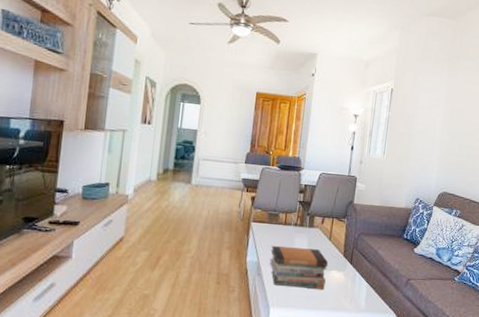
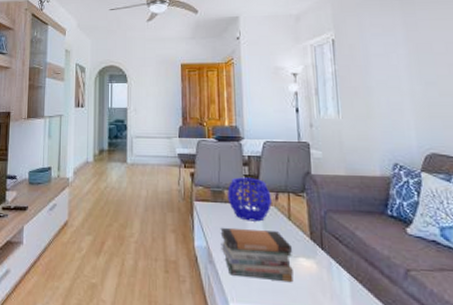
decorative bowl: none [281,203,319,241] -> present [227,177,272,222]

